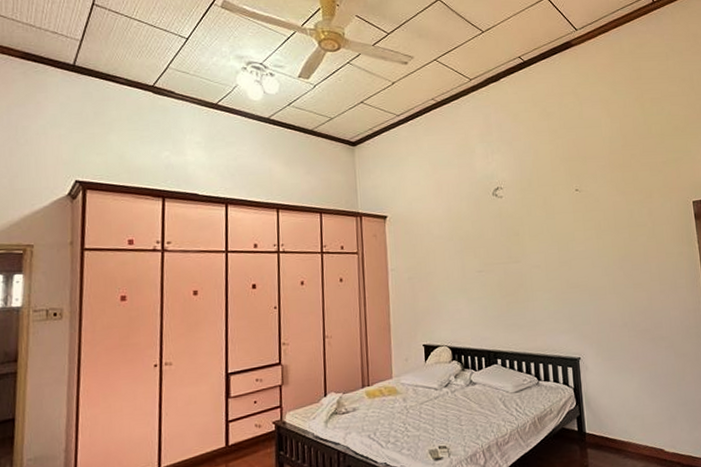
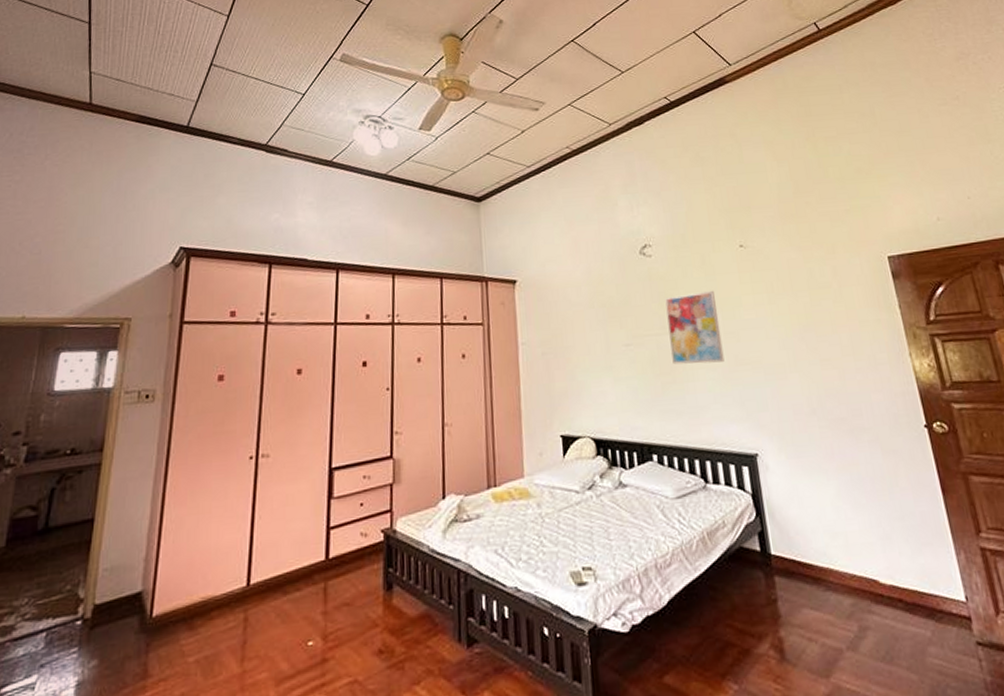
wall art: none [512,226,558,288] -> present [665,290,725,365]

